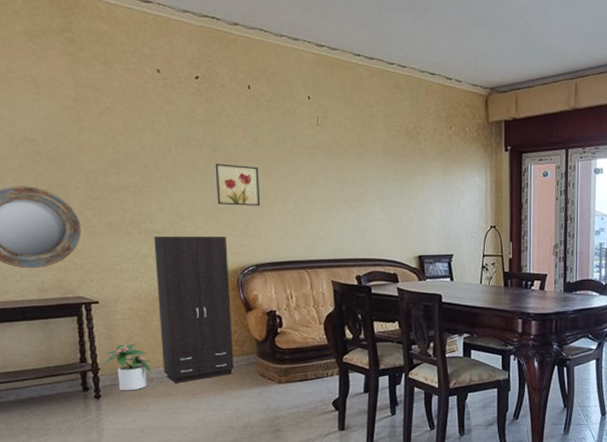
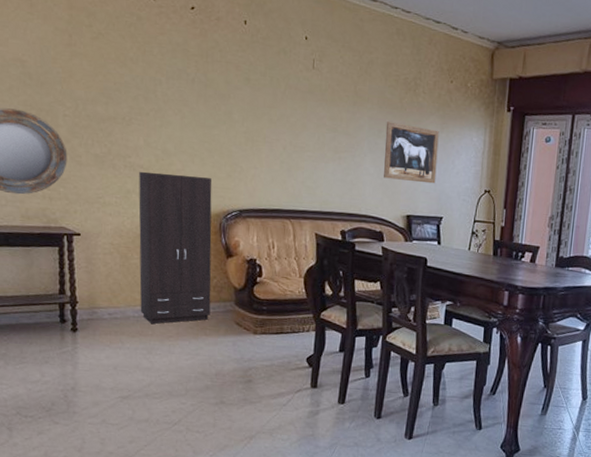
potted plant: present [103,343,152,391] -> none [81,279,129,327]
wall art: present [215,164,261,206] -> none [205,101,249,149]
wall art: none [391,169,444,224] -> present [384,121,439,184]

